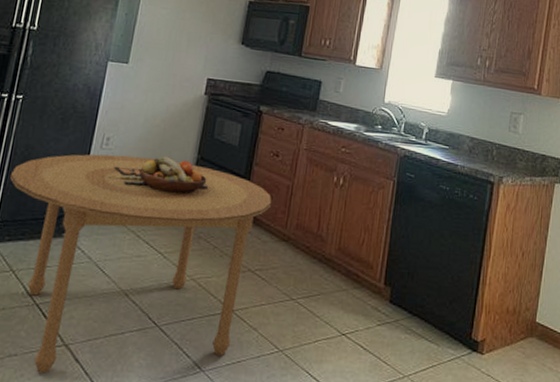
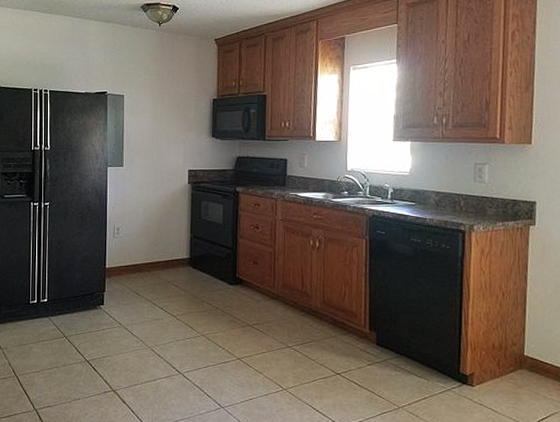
dining table: present [10,154,272,374] -> none [51,240,259,412]
fruit bowl: present [139,156,207,193] -> none [147,238,201,267]

